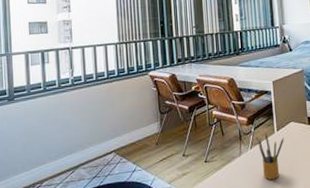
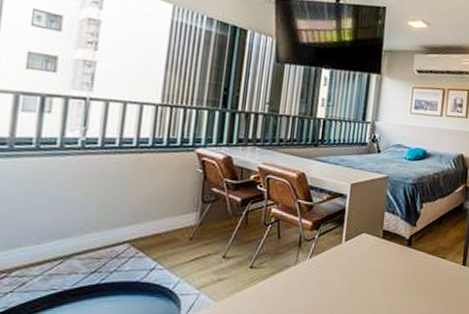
pencil box: present [255,133,284,180] -> none [318,242,352,296]

